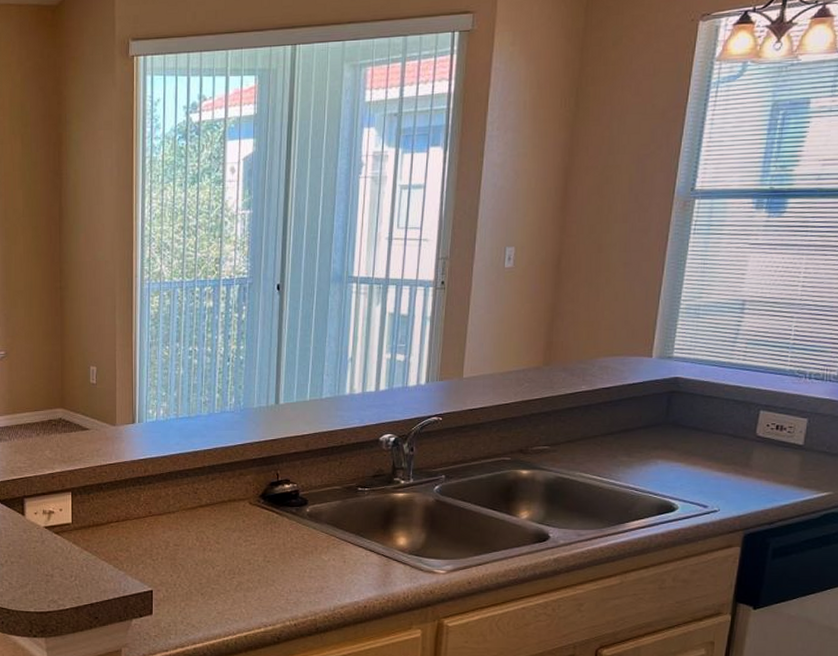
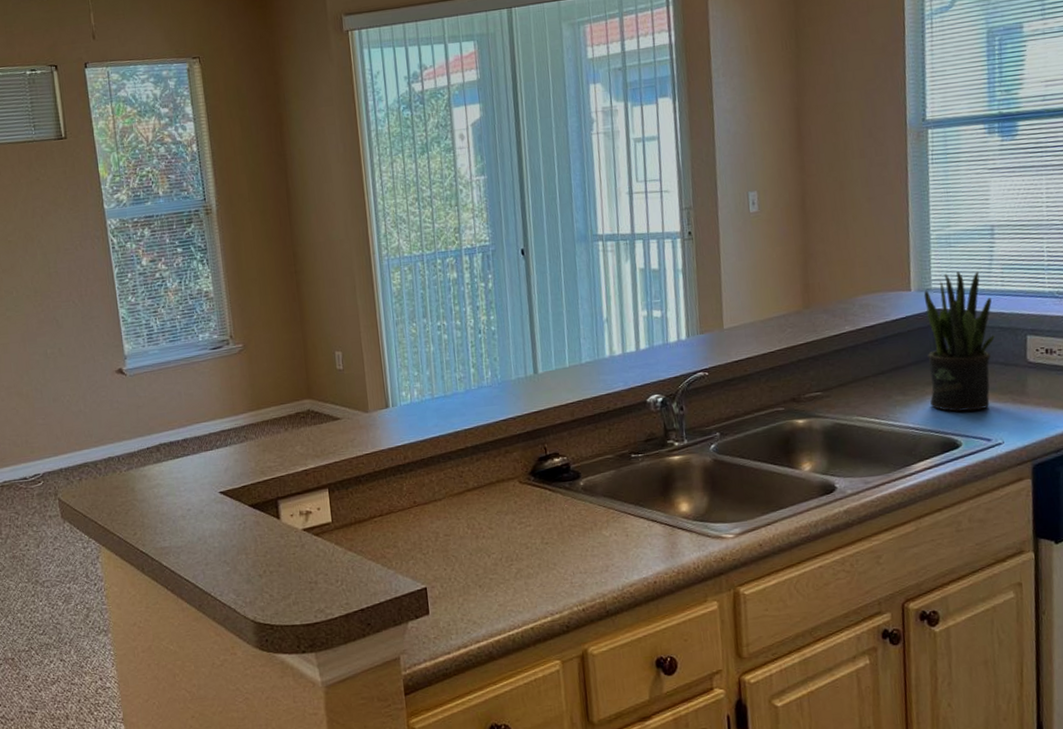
potted plant: none [654,341,731,478] -> present [923,270,995,412]

